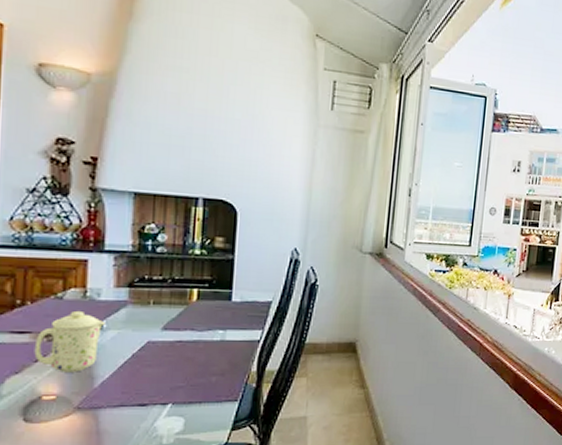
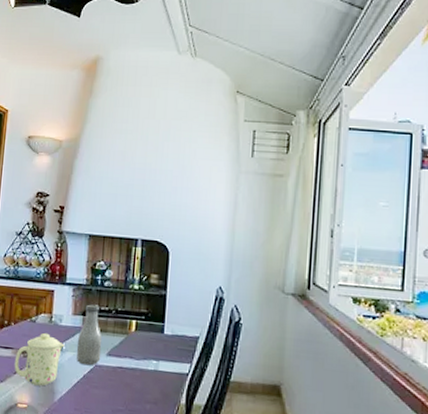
bottle: none [121,274,156,343] -> present [76,304,102,366]

